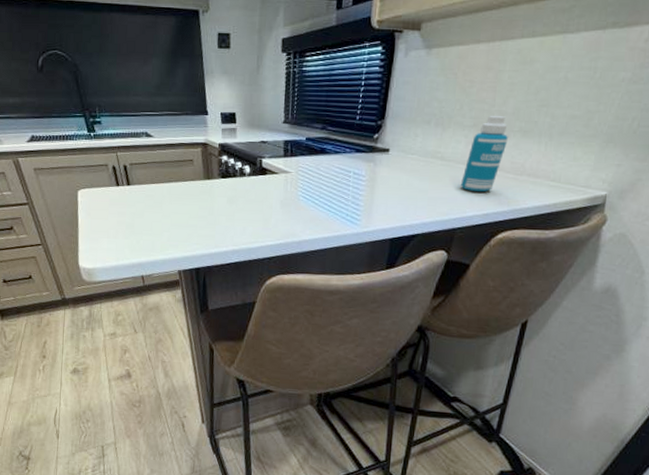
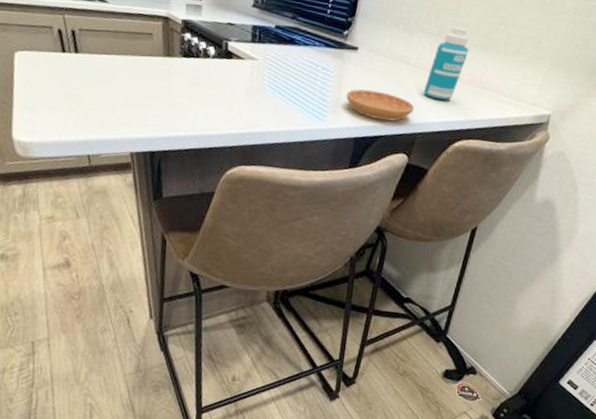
saucer: none [379,189,452,219] -> present [346,89,415,122]

